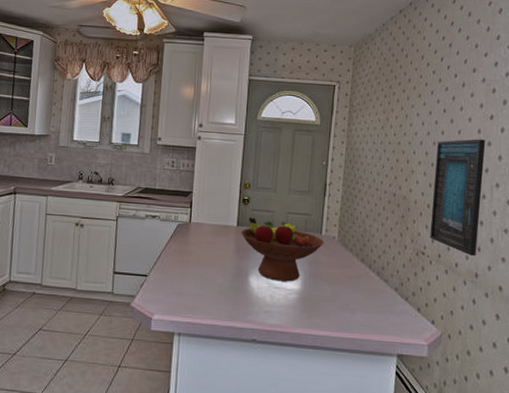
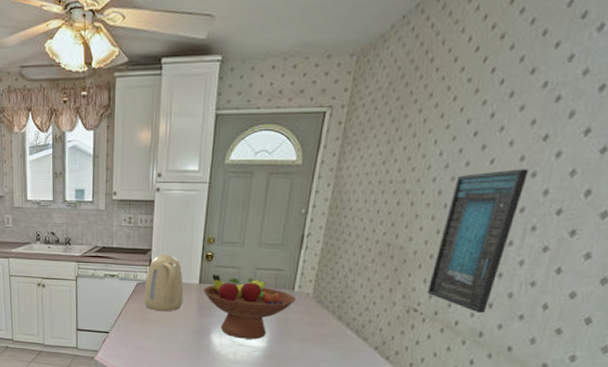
kettle: none [184,197,223,254] -> present [143,254,184,312]

